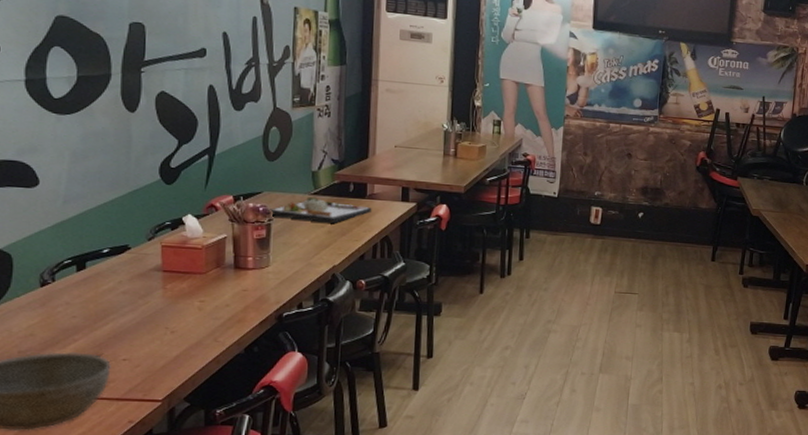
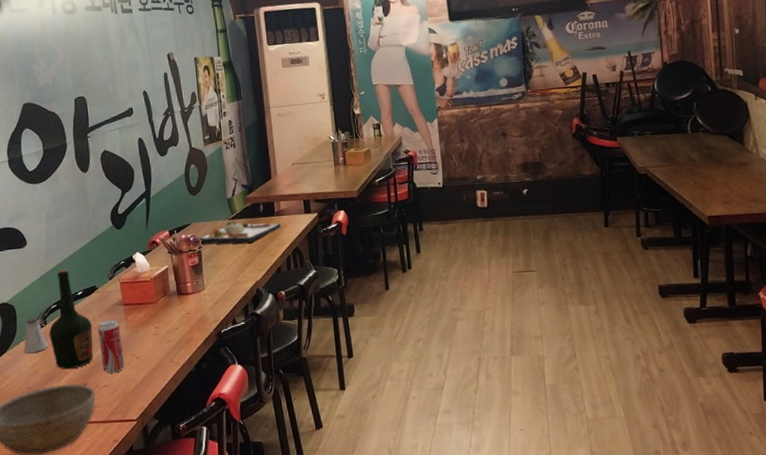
saltshaker: none [18,272,53,313] -> present [23,318,48,354]
bottle: none [56,220,117,337] -> present [49,269,93,370]
beverage can: none [124,285,155,346] -> present [98,319,125,374]

